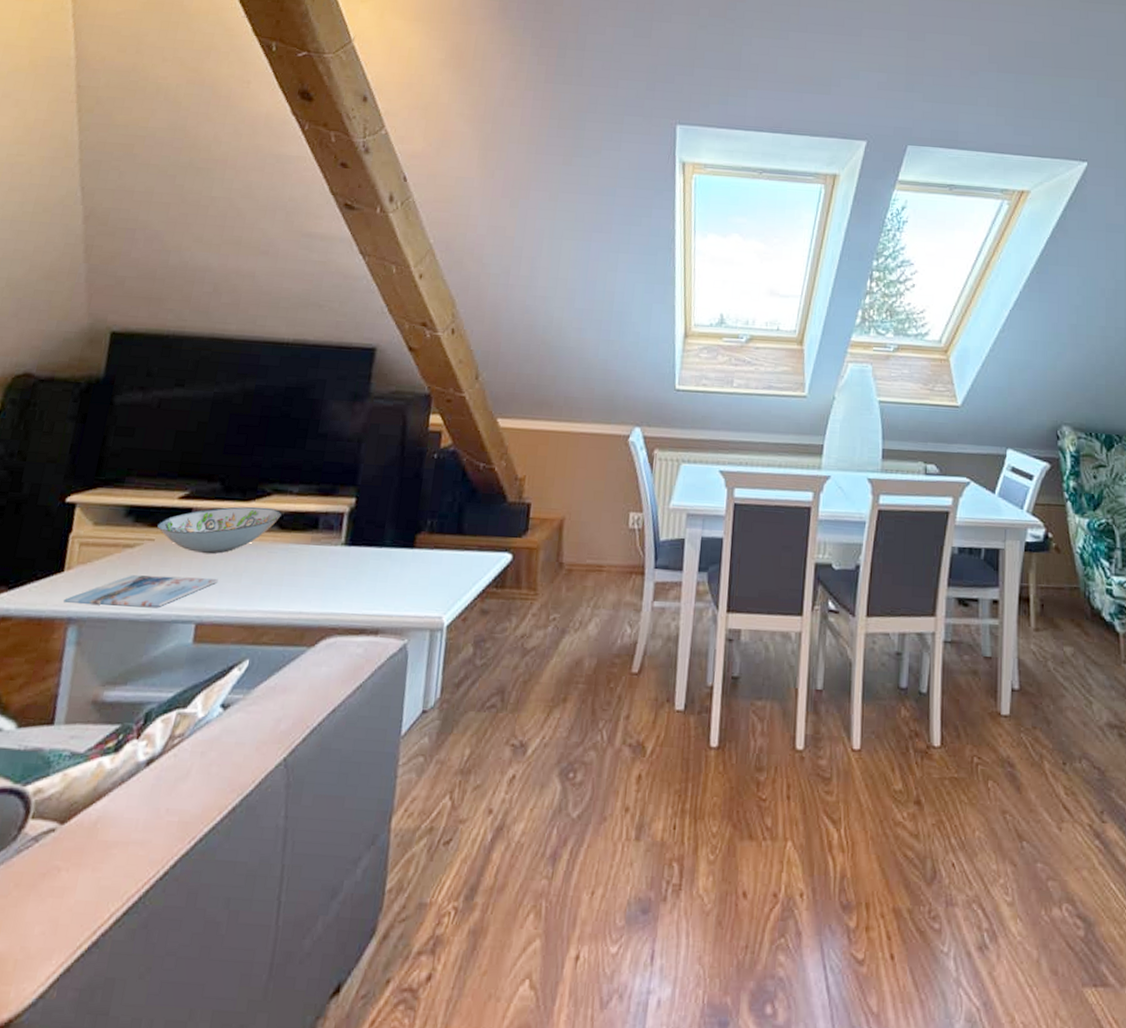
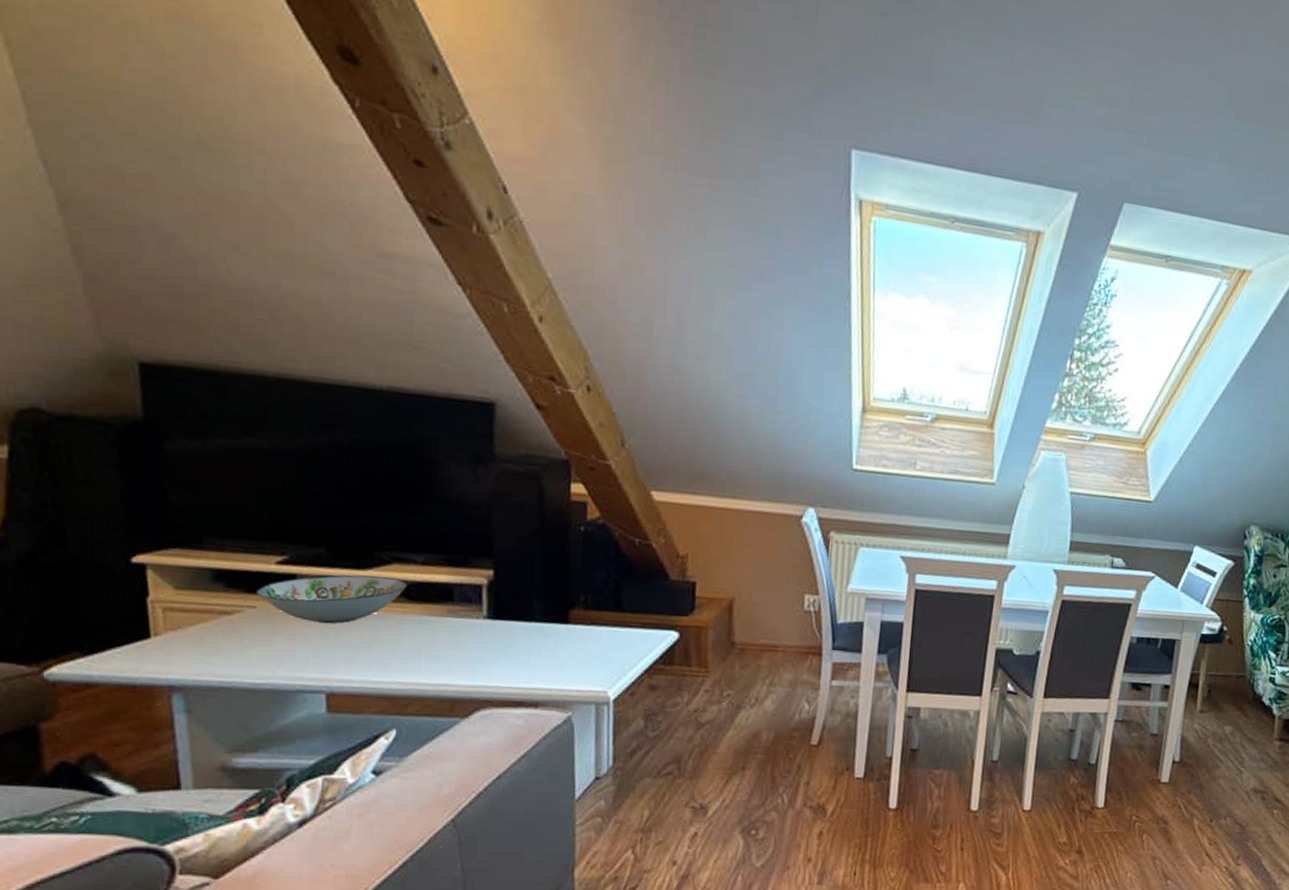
magazine: present [64,575,218,607] -> none [159,643,344,677]

